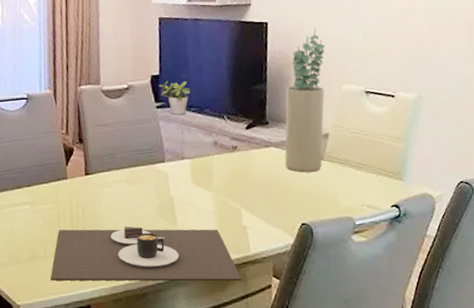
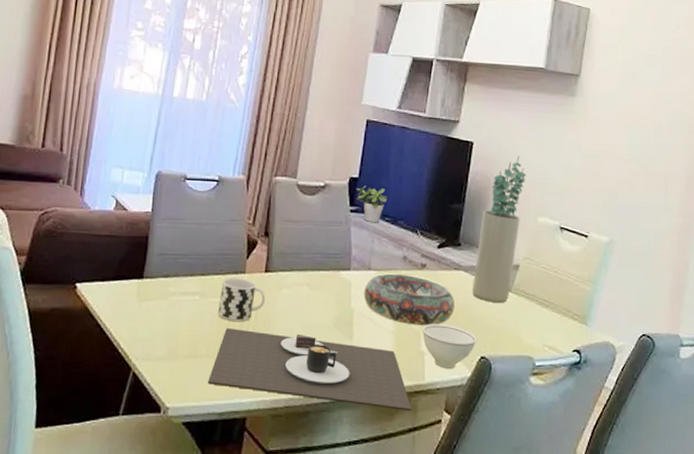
cup: none [47,184,90,224] -> present [218,278,266,322]
decorative bowl: none [180,158,270,204] -> present [363,273,455,326]
bowl: none [242,198,296,239] -> present [422,323,477,369]

